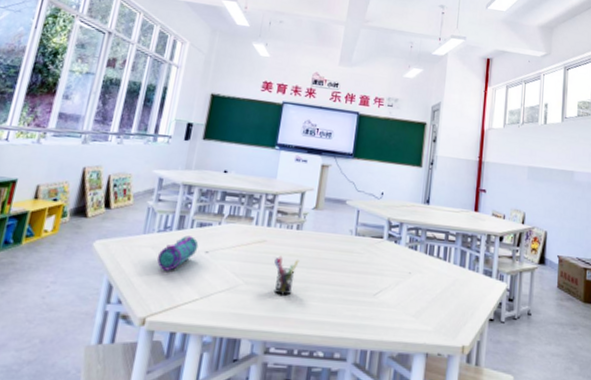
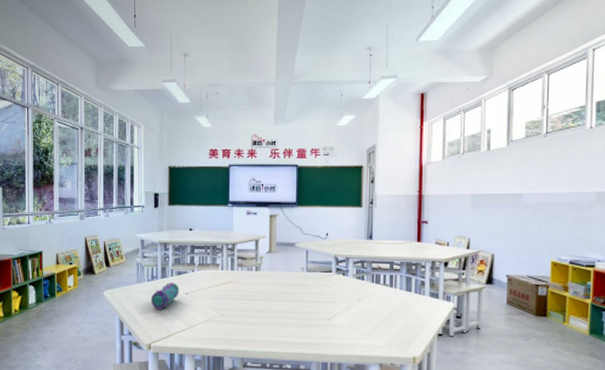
pen holder: present [273,255,300,296] -> none [241,292,262,323]

